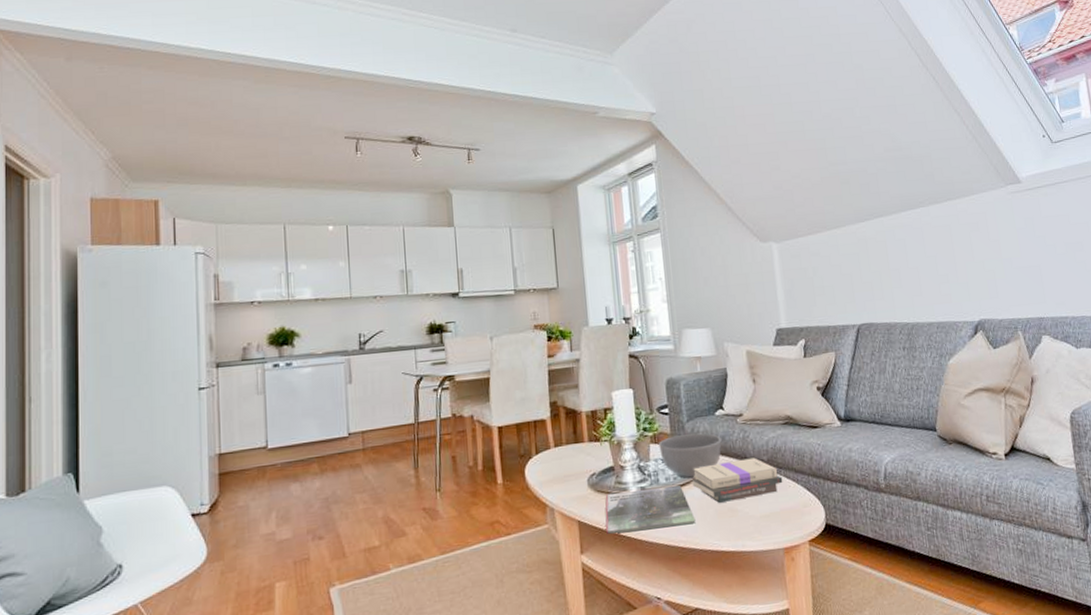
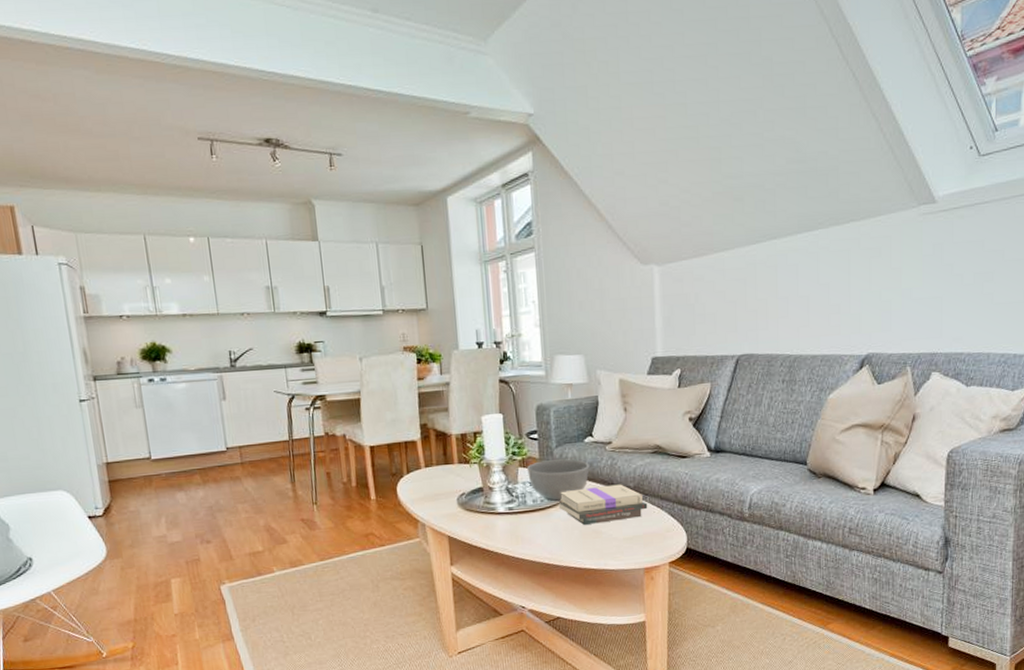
magazine: present [605,486,696,535] -> none [474,508,561,550]

